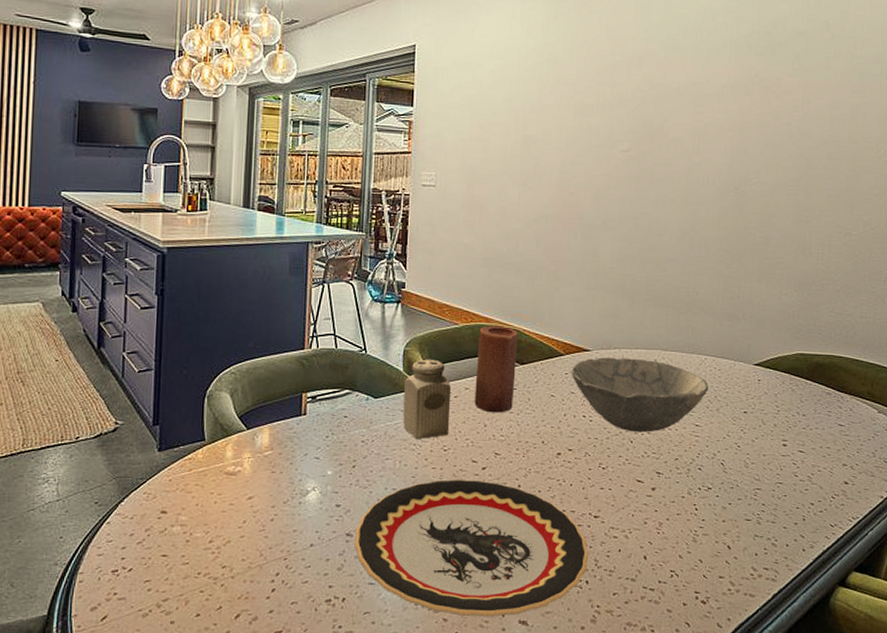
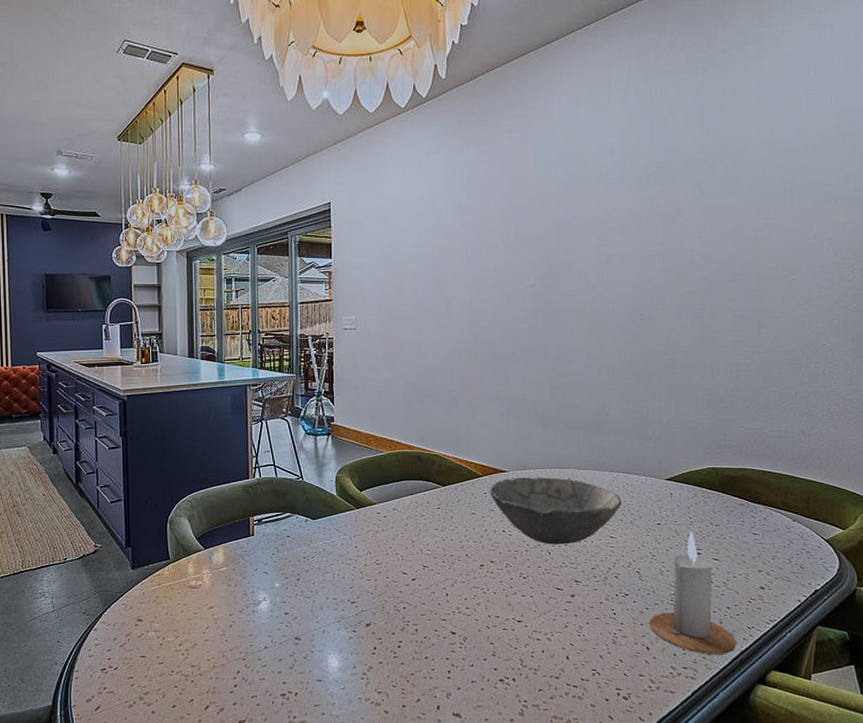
plate: present [354,480,589,617] -> none [303,590,515,710]
salt shaker: present [403,359,452,440] -> none [338,484,381,555]
candle: present [474,326,518,413] -> none [402,452,438,530]
candle: none [732,421,820,554] -> present [650,532,737,654]

